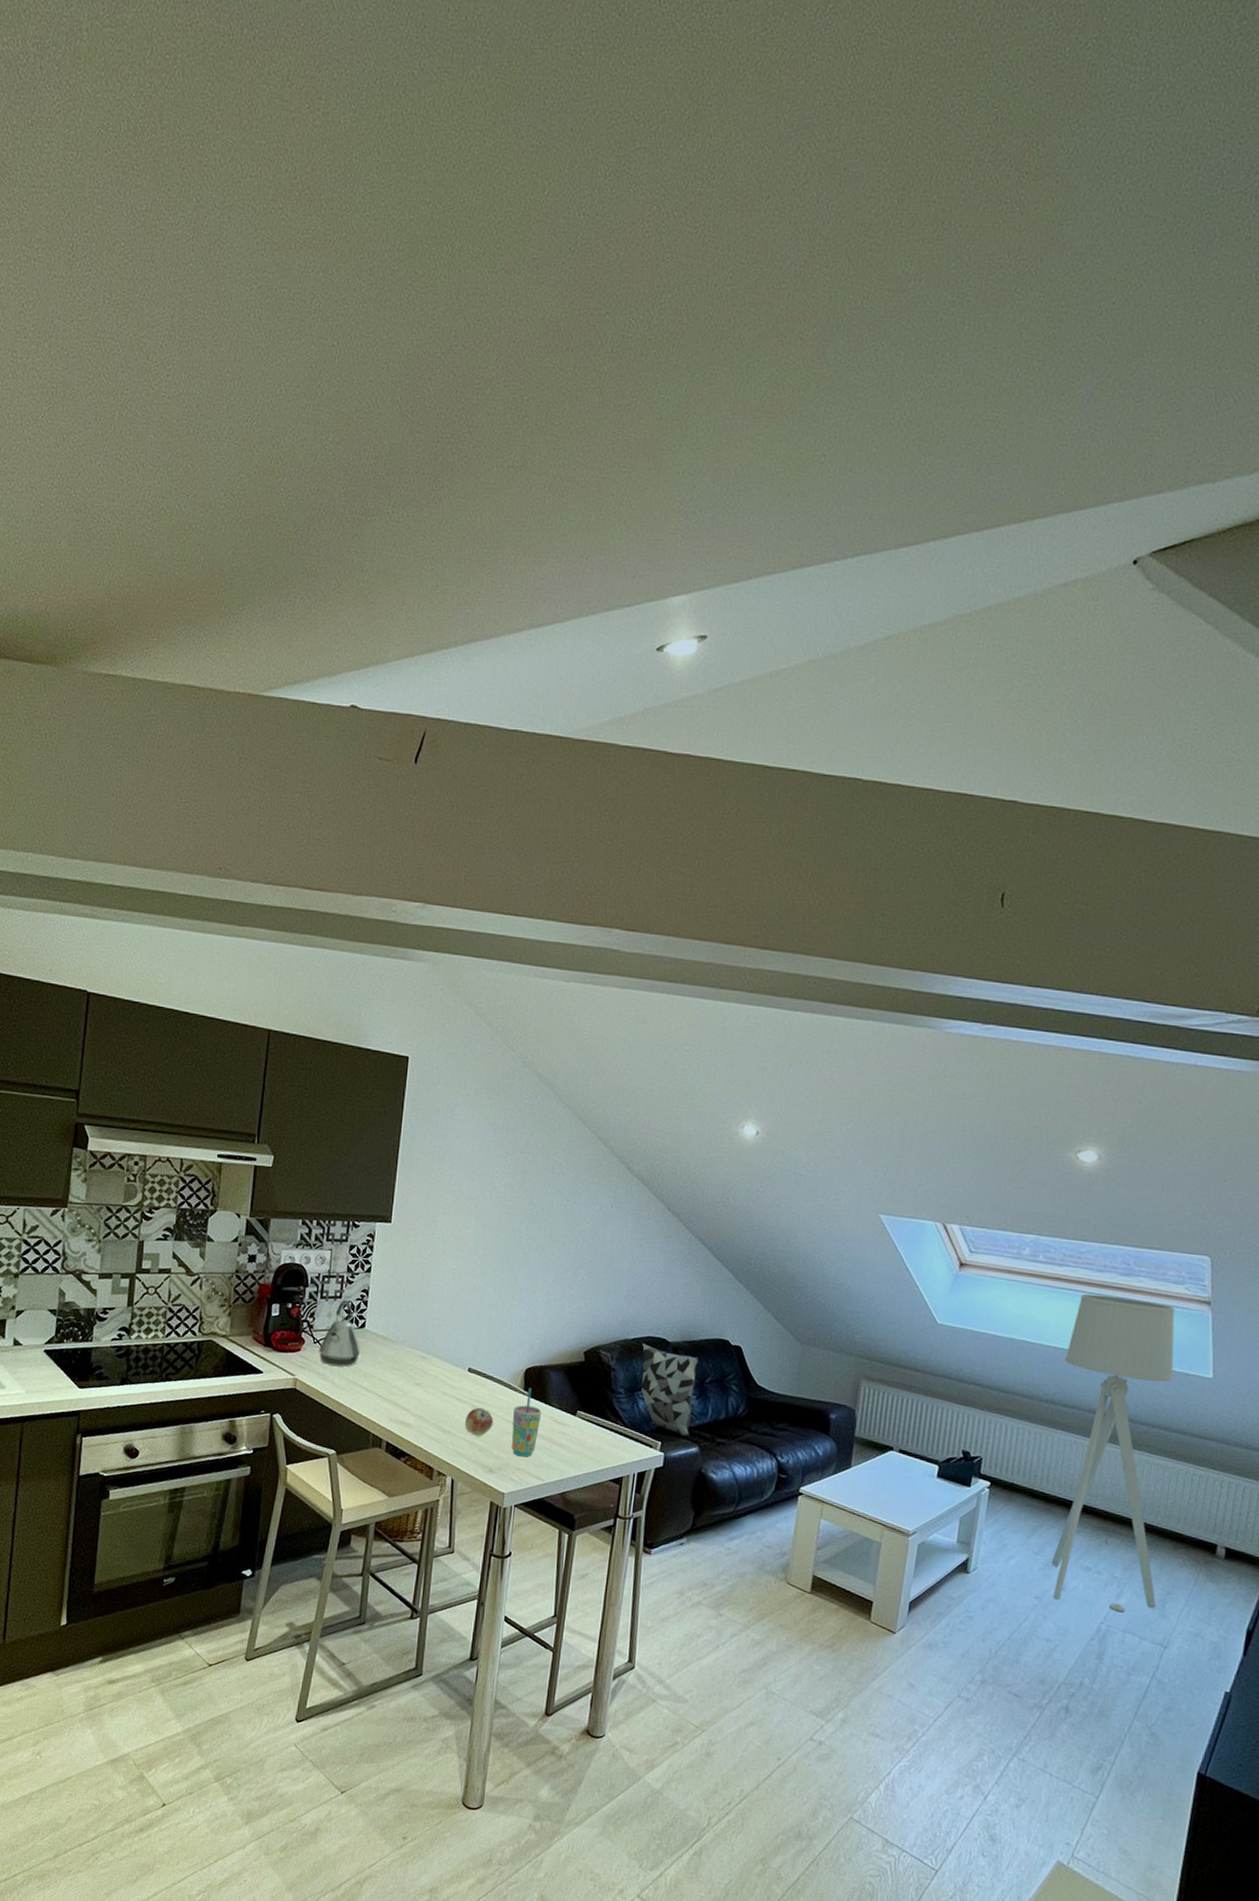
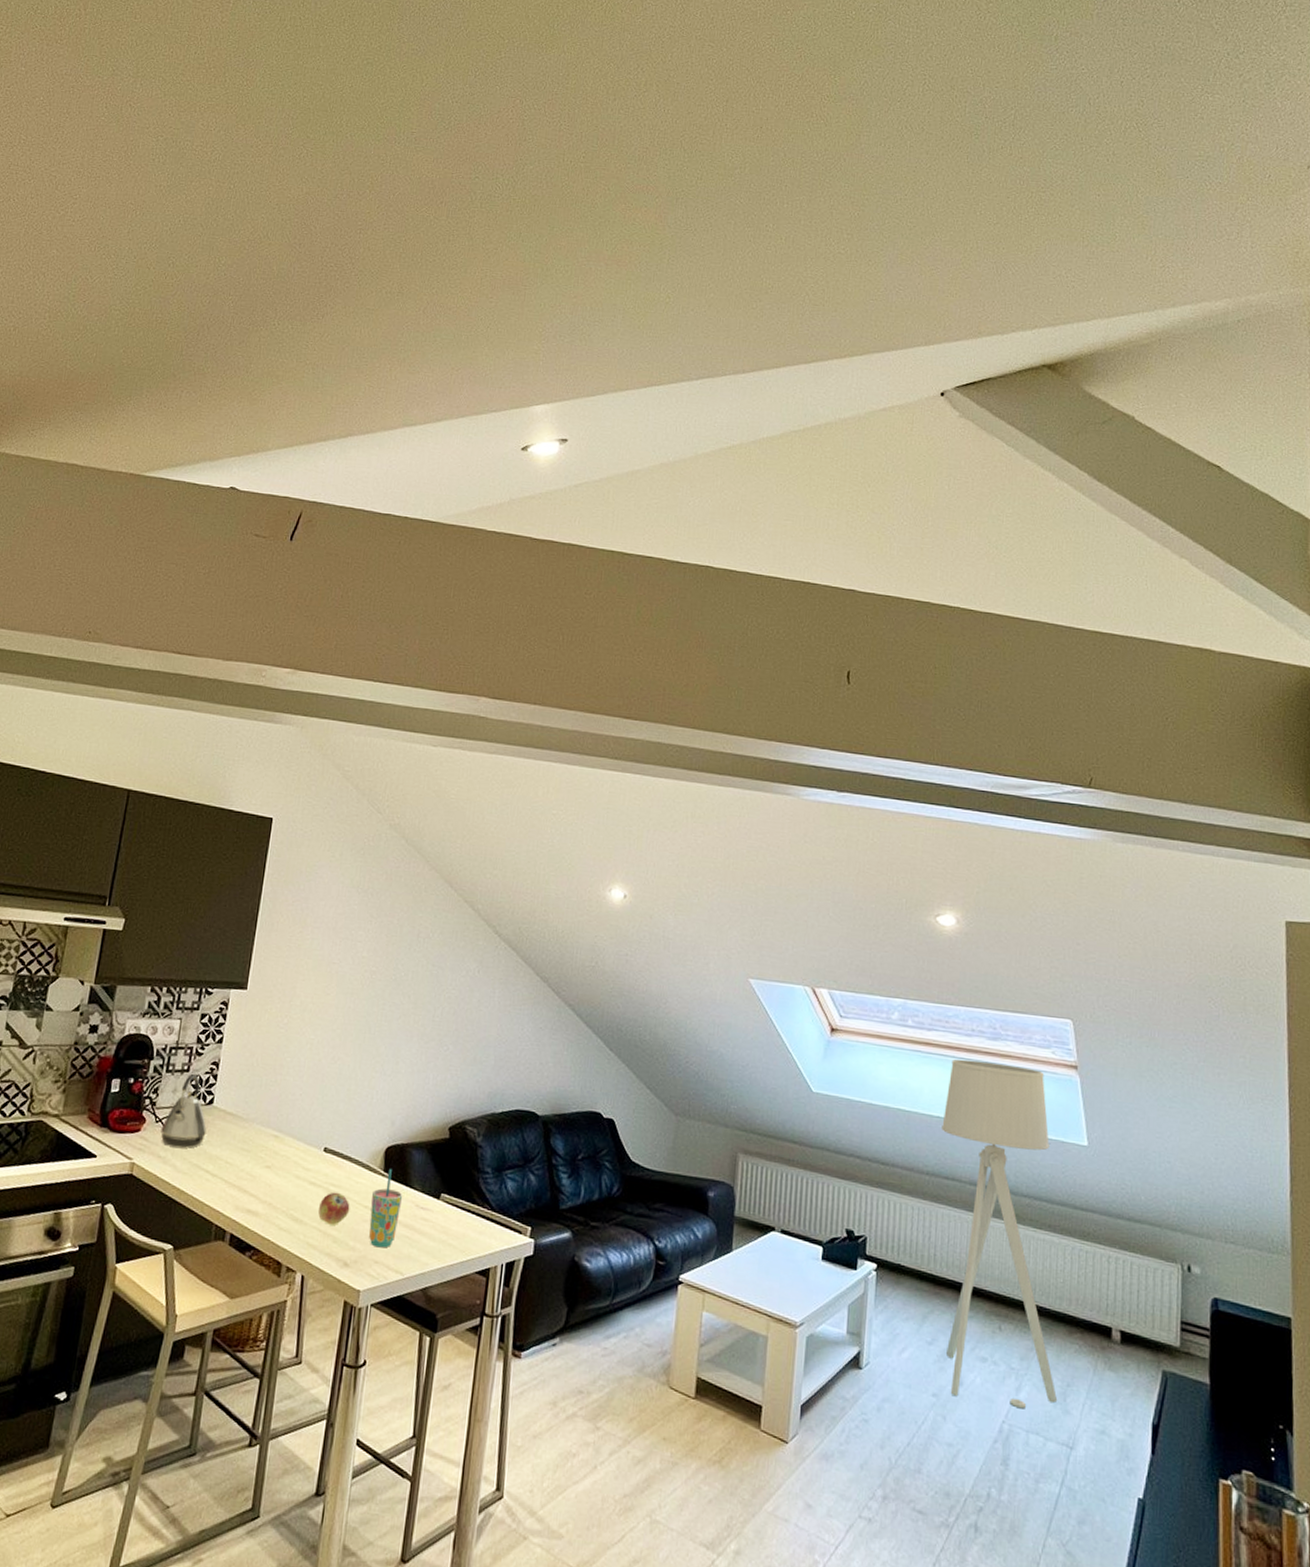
pillow: present [640,1341,699,1437] -> none [508,1115,570,1221]

